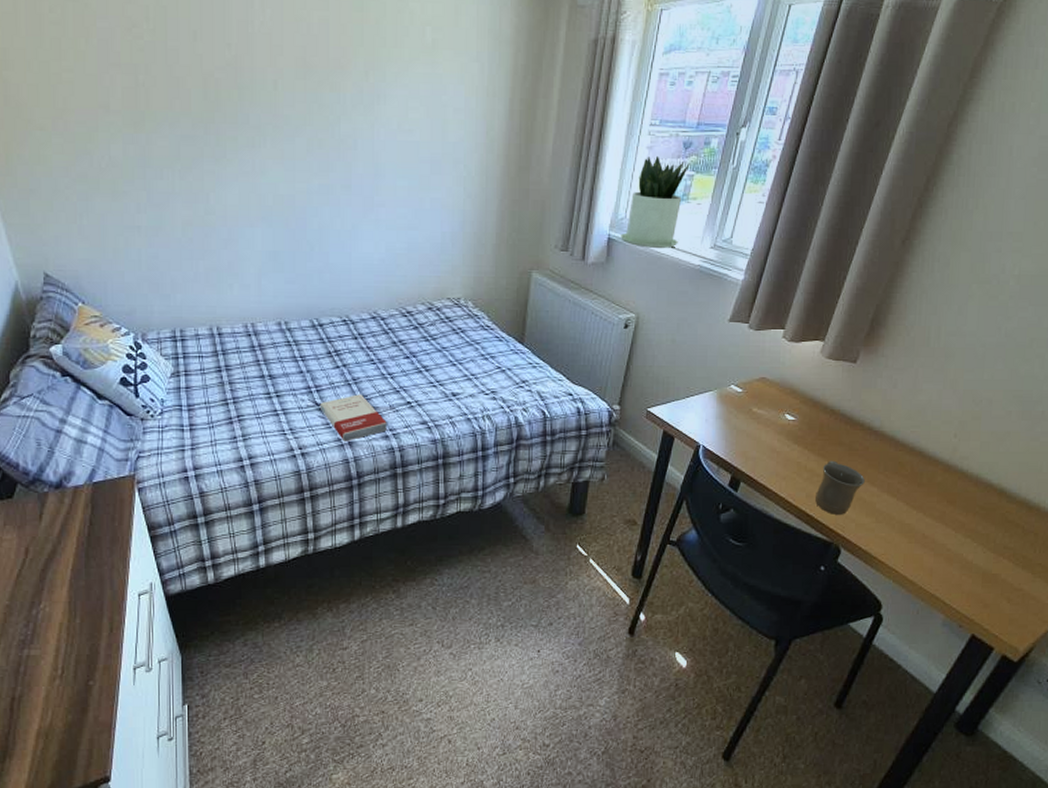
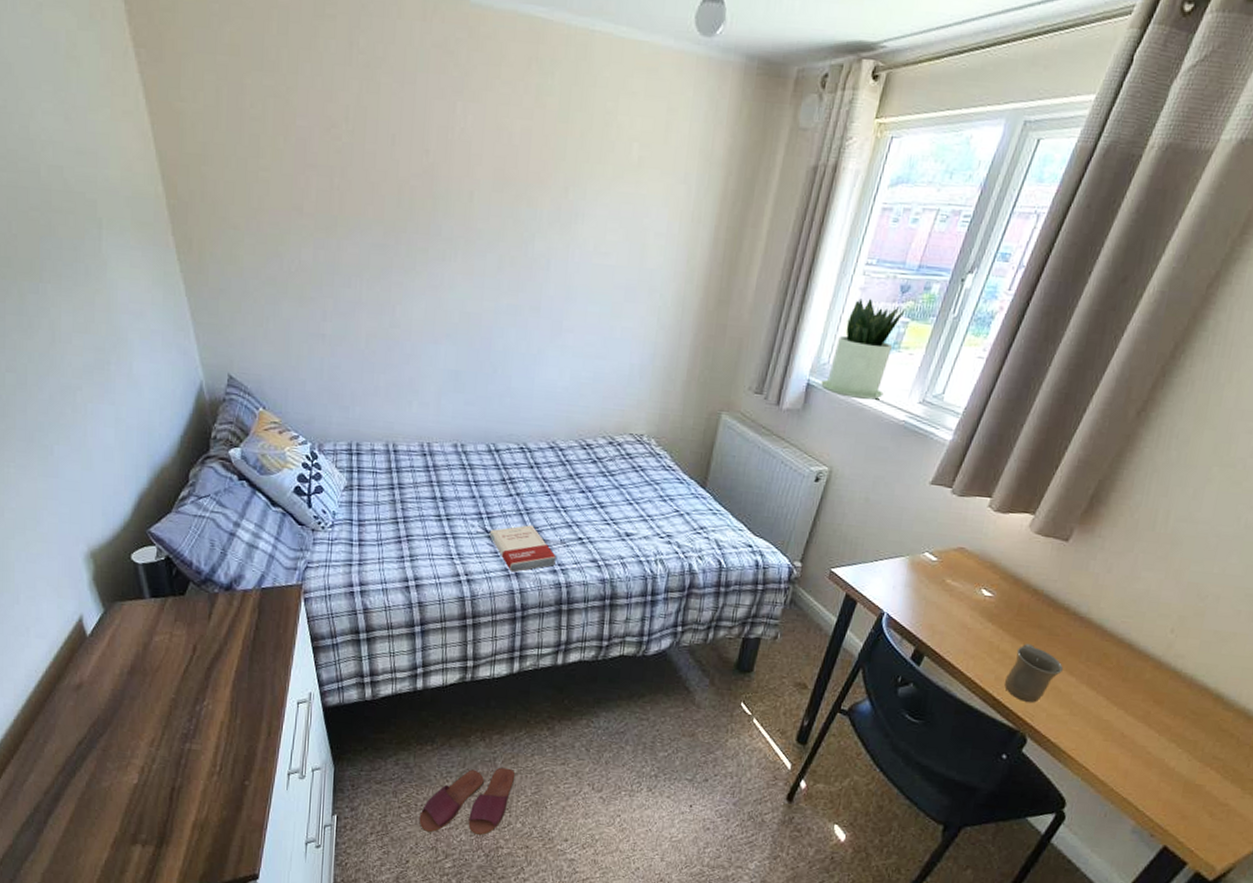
slippers: none [272,635,365,709] -> present [419,767,516,835]

